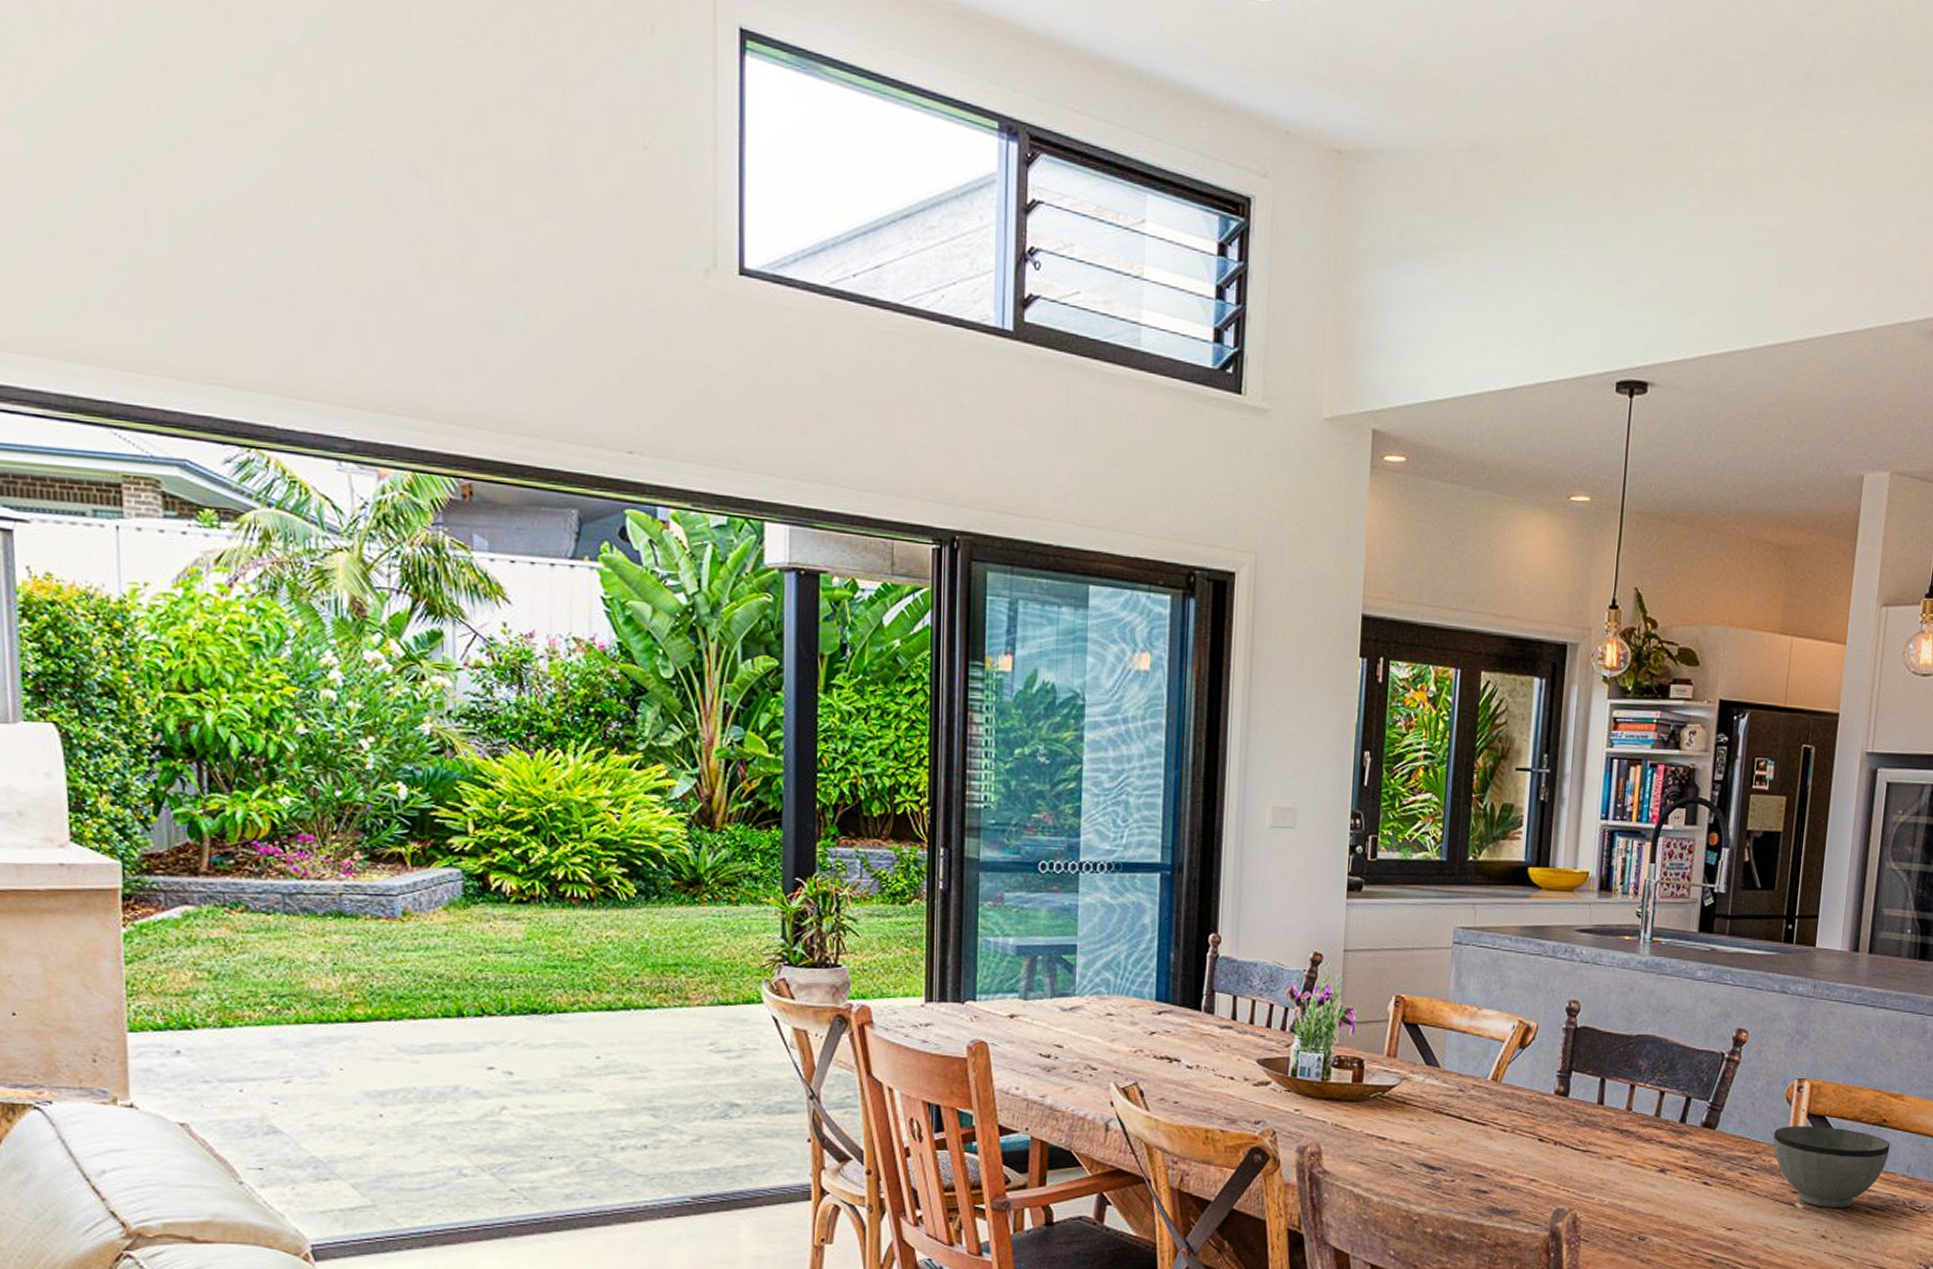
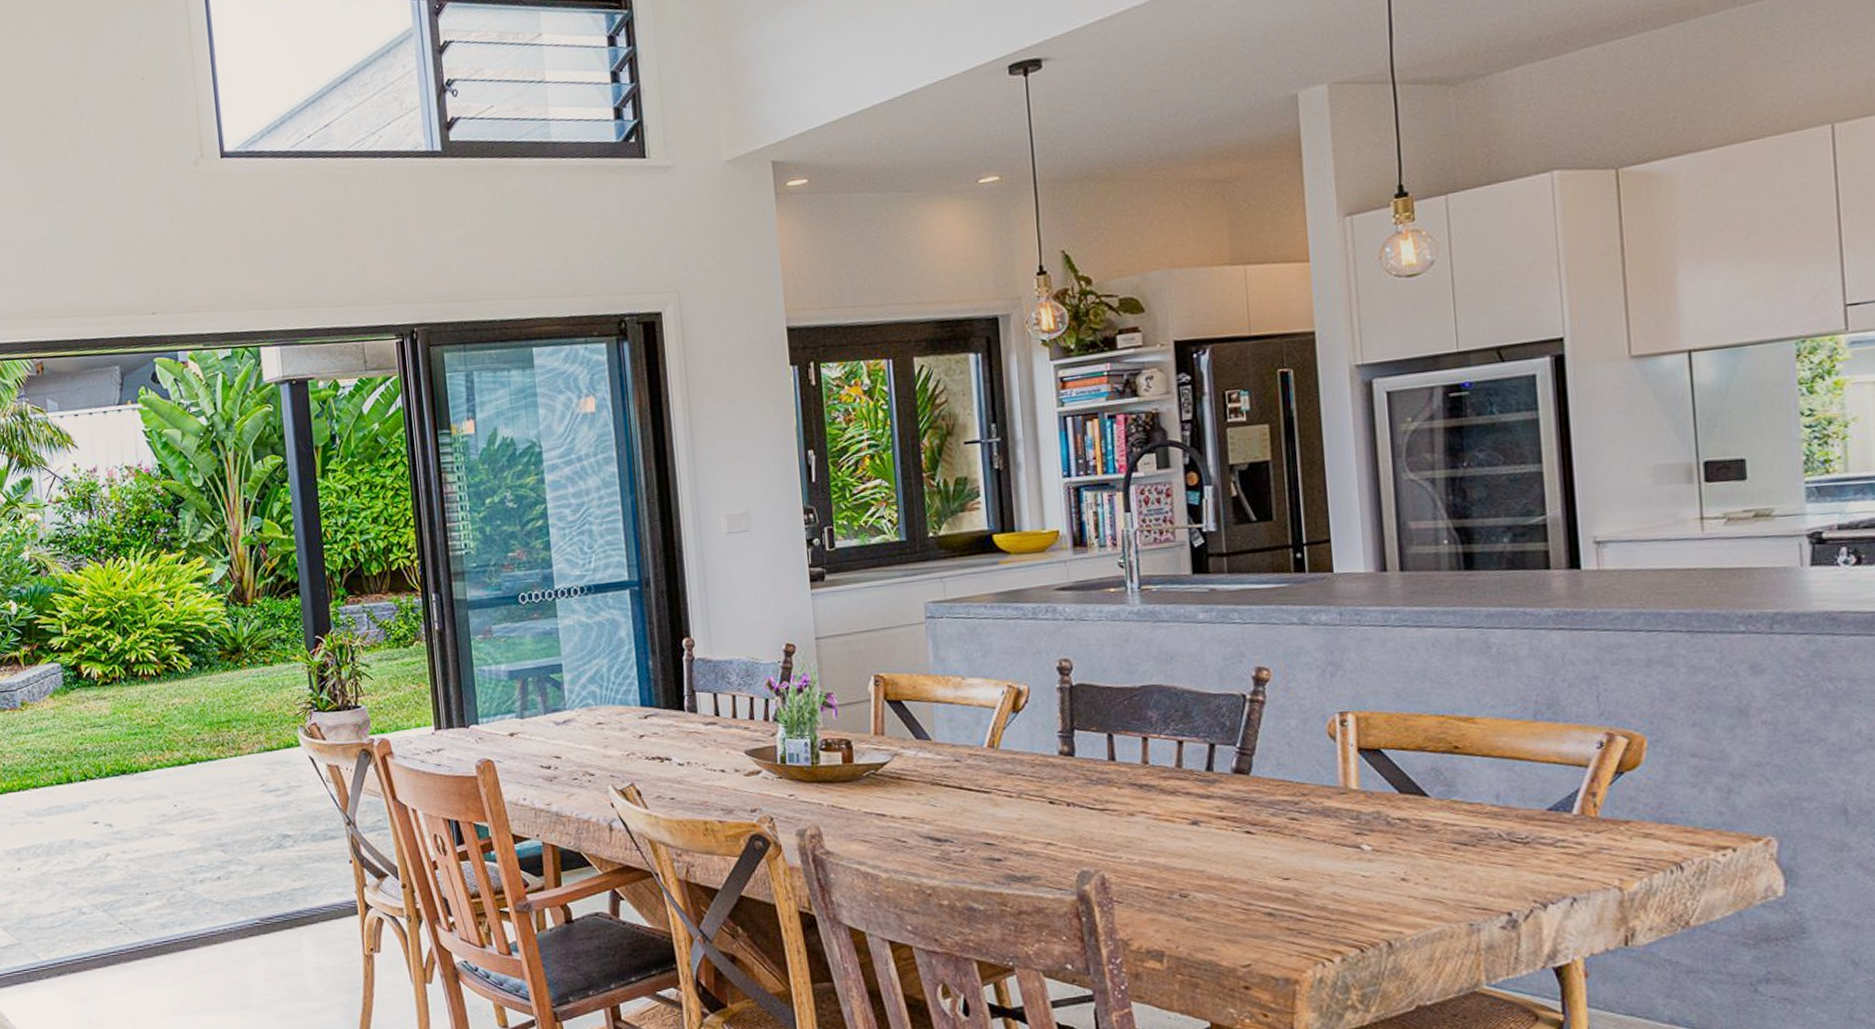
bowl: present [1773,1126,1890,1208] -> none [1321,760,1469,847]

